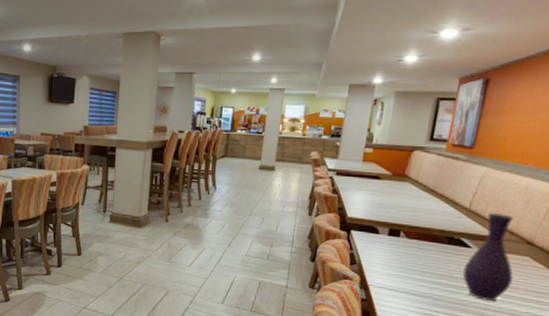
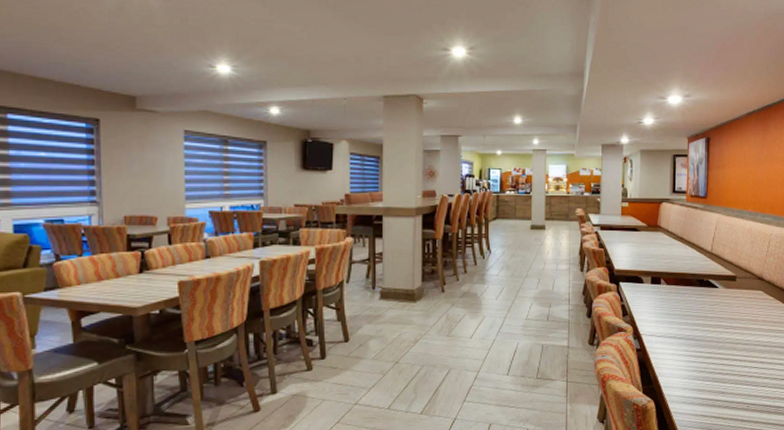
vase: present [462,213,514,301] -> none [715,254,754,335]

